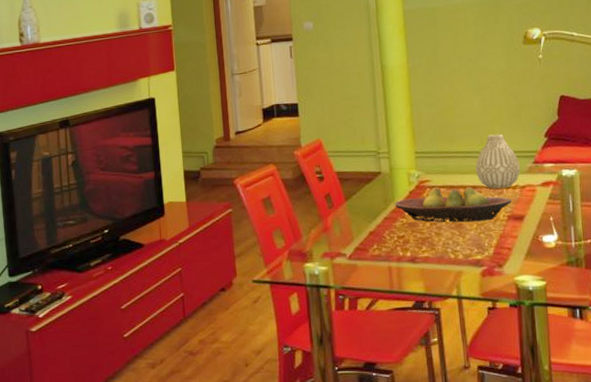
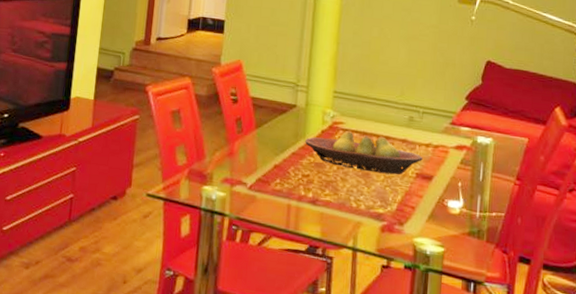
vase: present [475,134,521,189] -> none [391,87,437,145]

